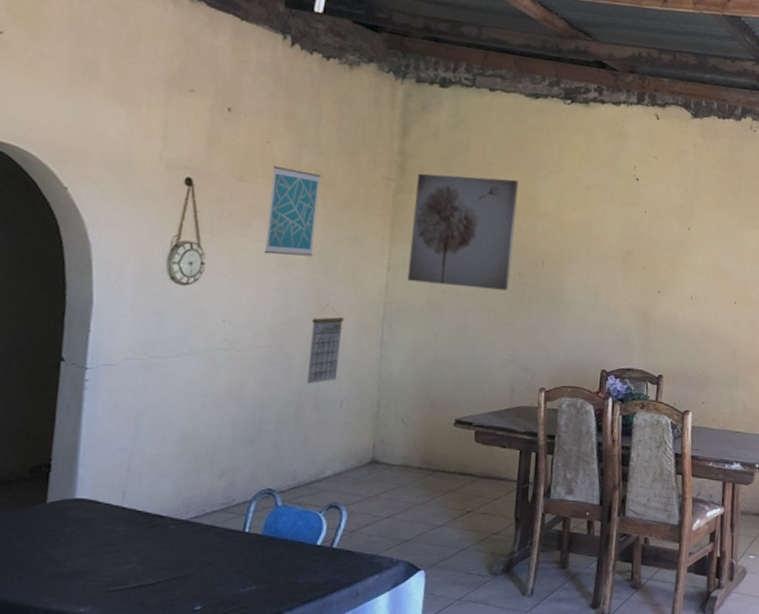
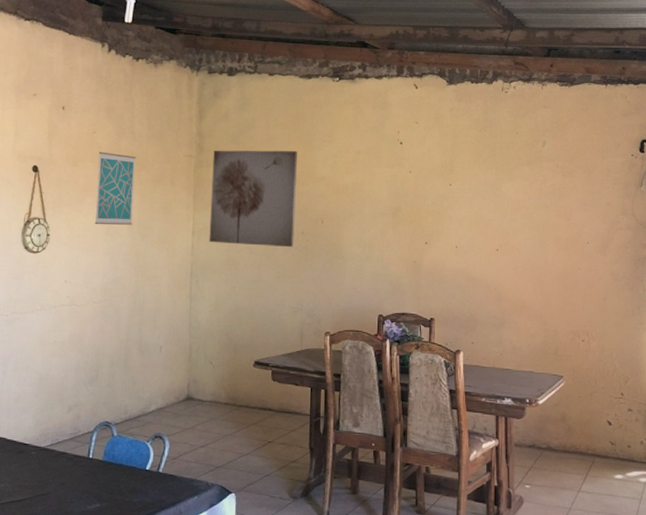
calendar: present [306,303,344,384] -> none [132,264,160,333]

